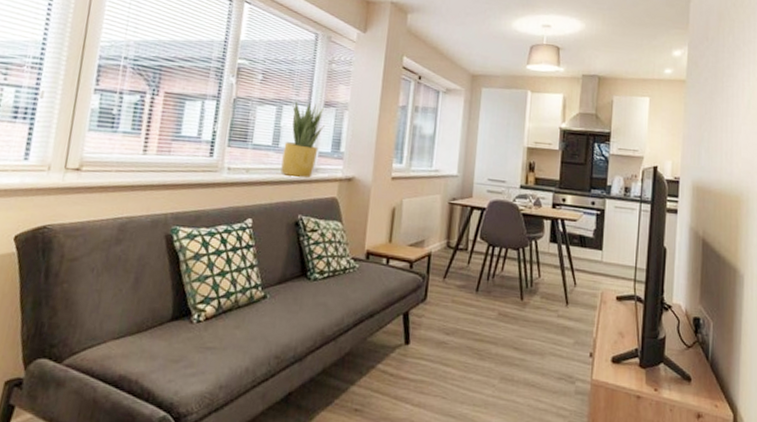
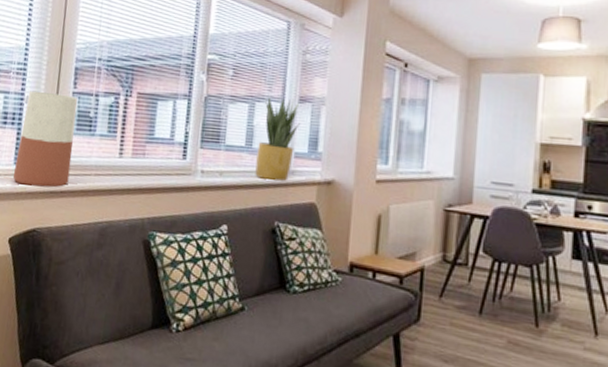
vase: none [22,85,100,184] -> present [12,90,78,188]

